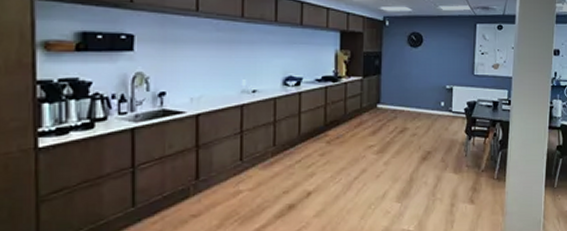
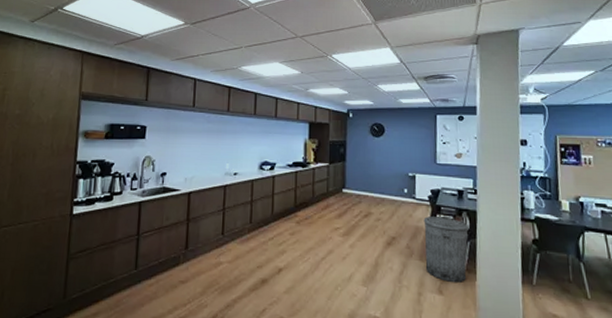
trash can: none [459,127,501,191] -> present [423,215,469,282]

